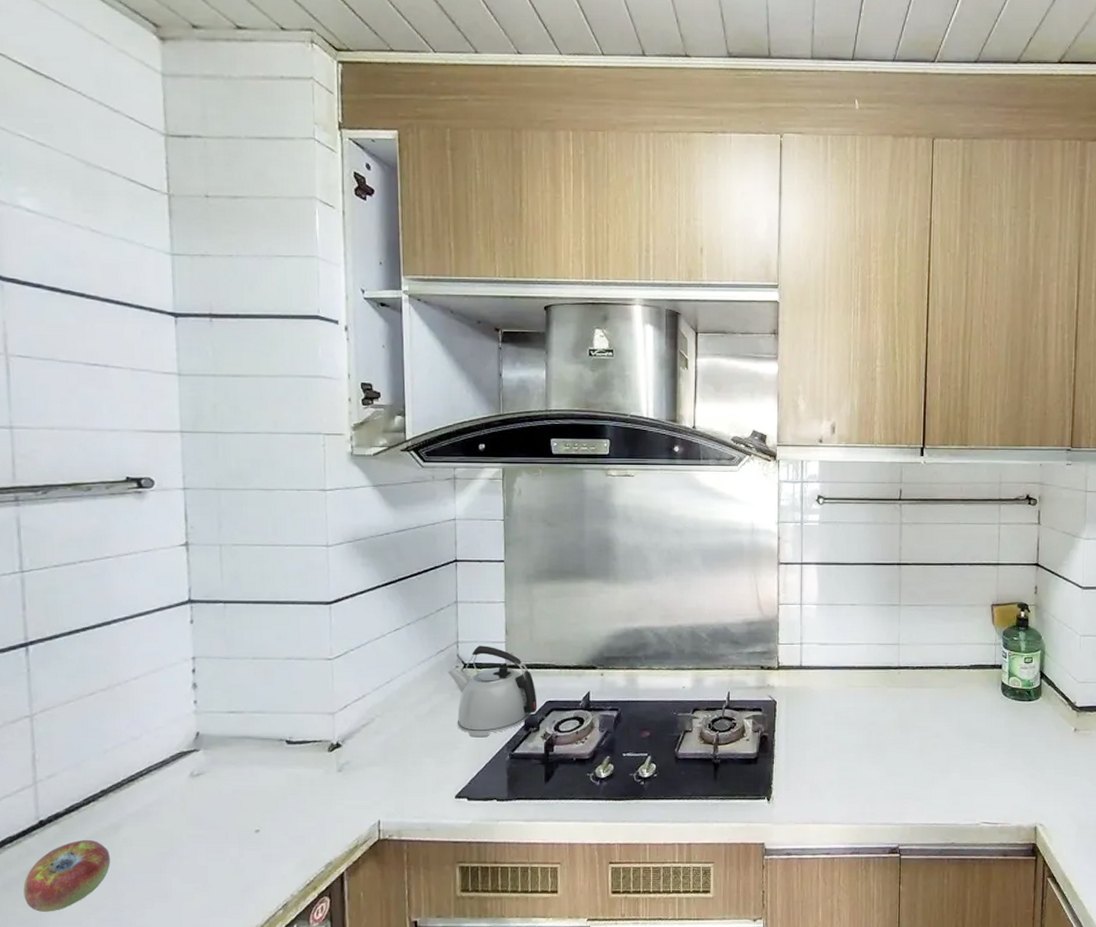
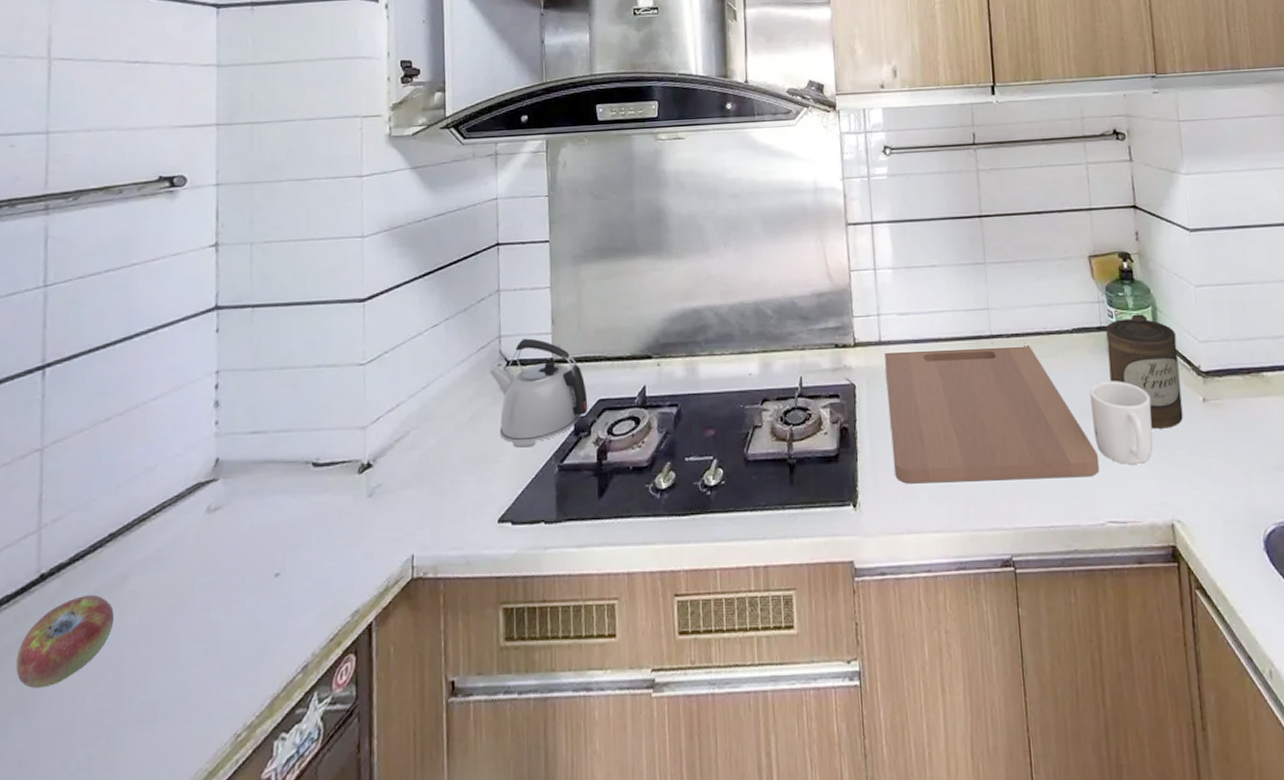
cutting board: none [804,674,981,787] -> present [885,343,1100,484]
mug: none [978,710,1030,778] -> present [1089,381,1154,464]
canister: none [998,656,1058,751] -> present [1106,314,1183,429]

